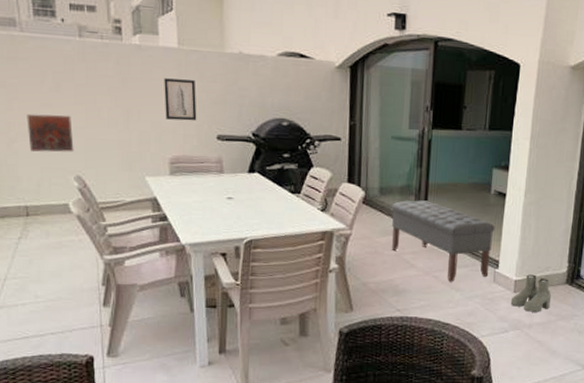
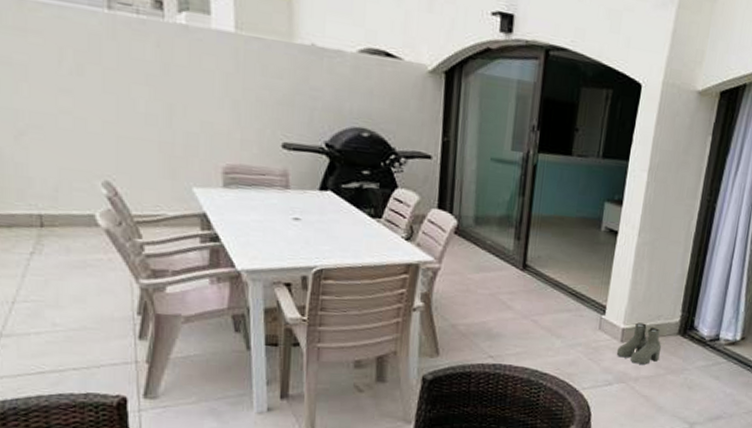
decorative tile: present [27,113,74,153] -> none [39,100,102,152]
wall art: present [164,78,197,121] -> none [217,69,258,125]
bench: present [391,200,495,282] -> none [486,233,604,328]

